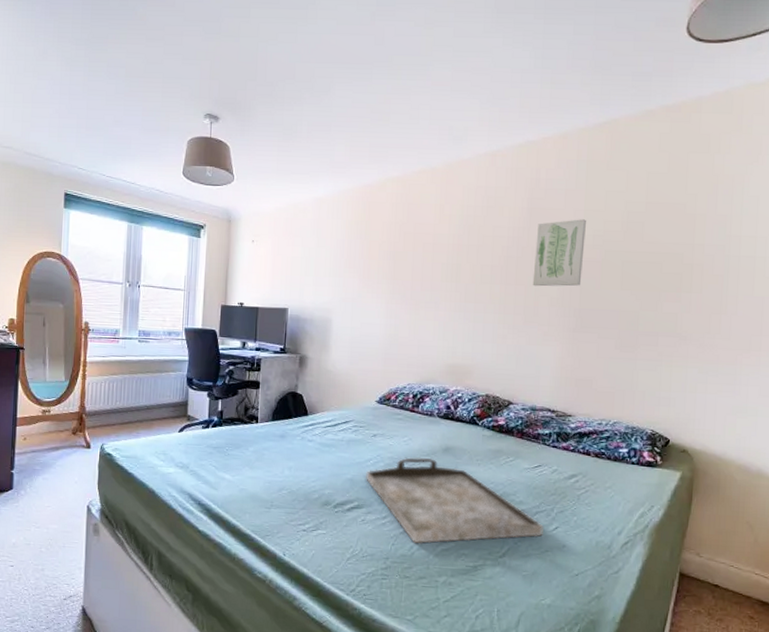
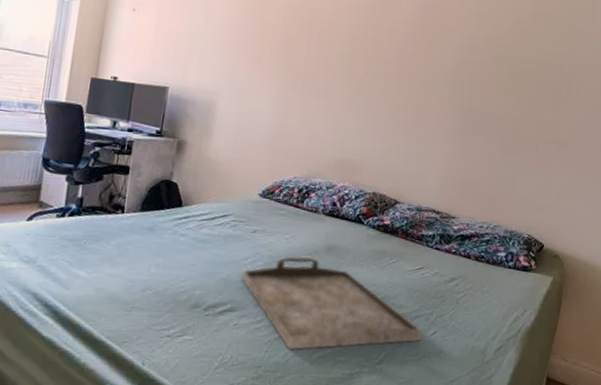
wall art: present [532,219,586,287] -> none [425,21,479,88]

